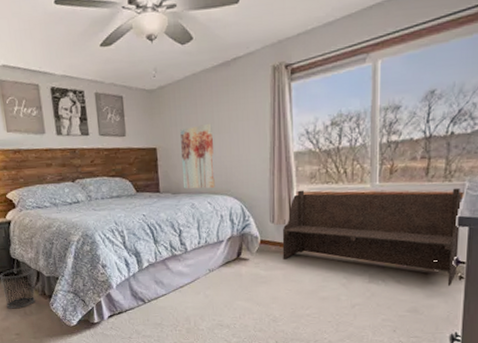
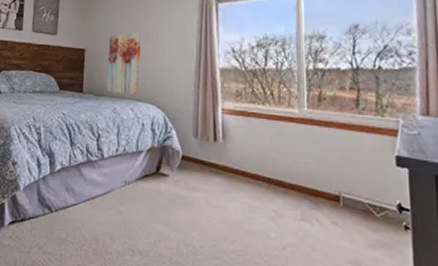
bench: present [282,187,462,286] -> none [205,107,402,236]

